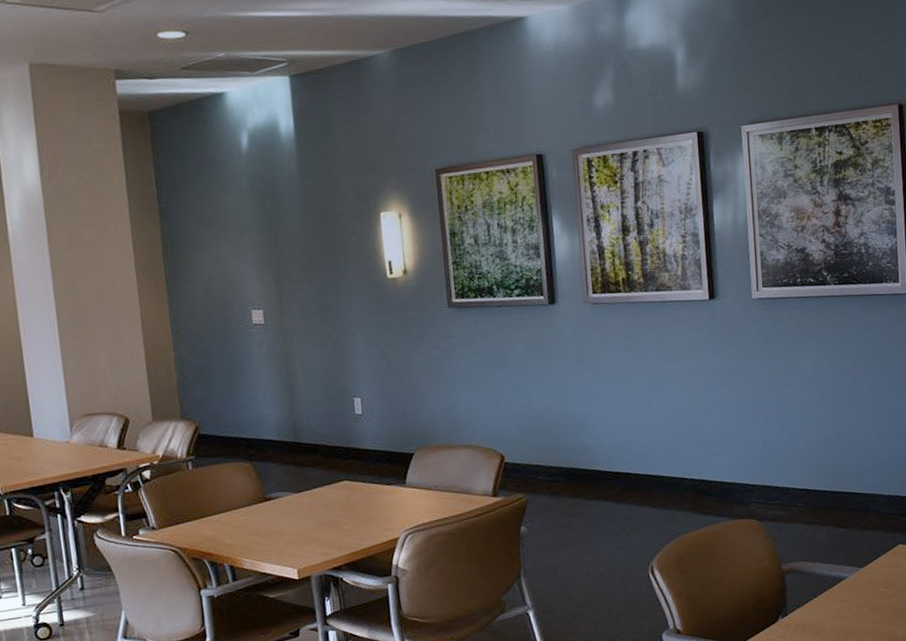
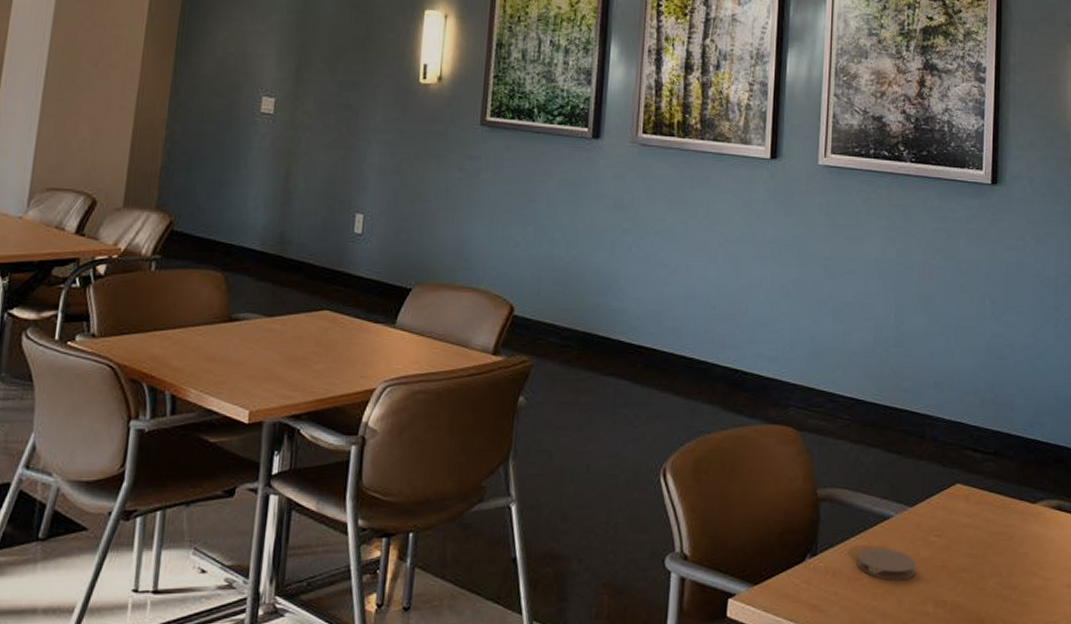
coaster: none [821,602,871,627] -> present [857,548,916,581]

